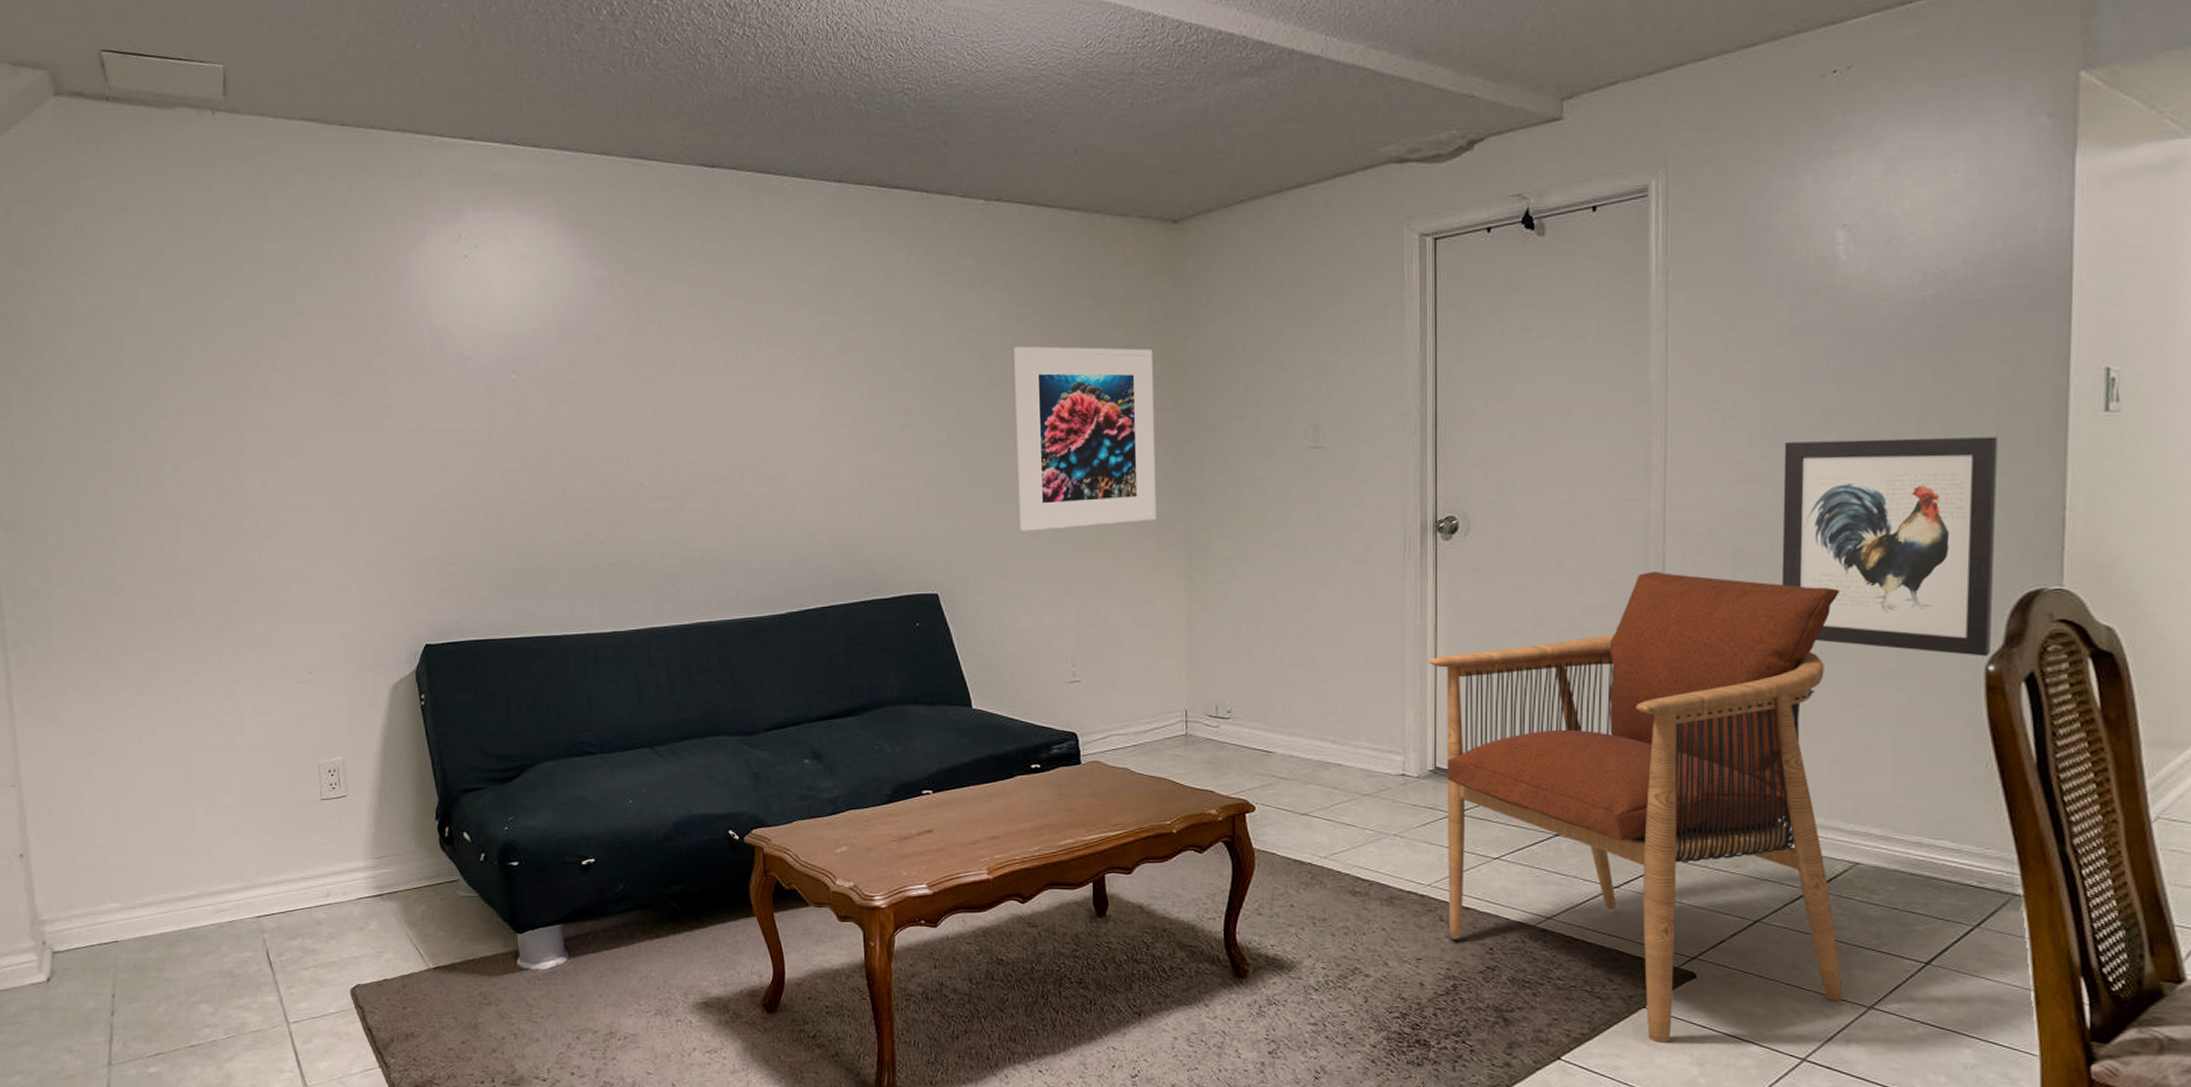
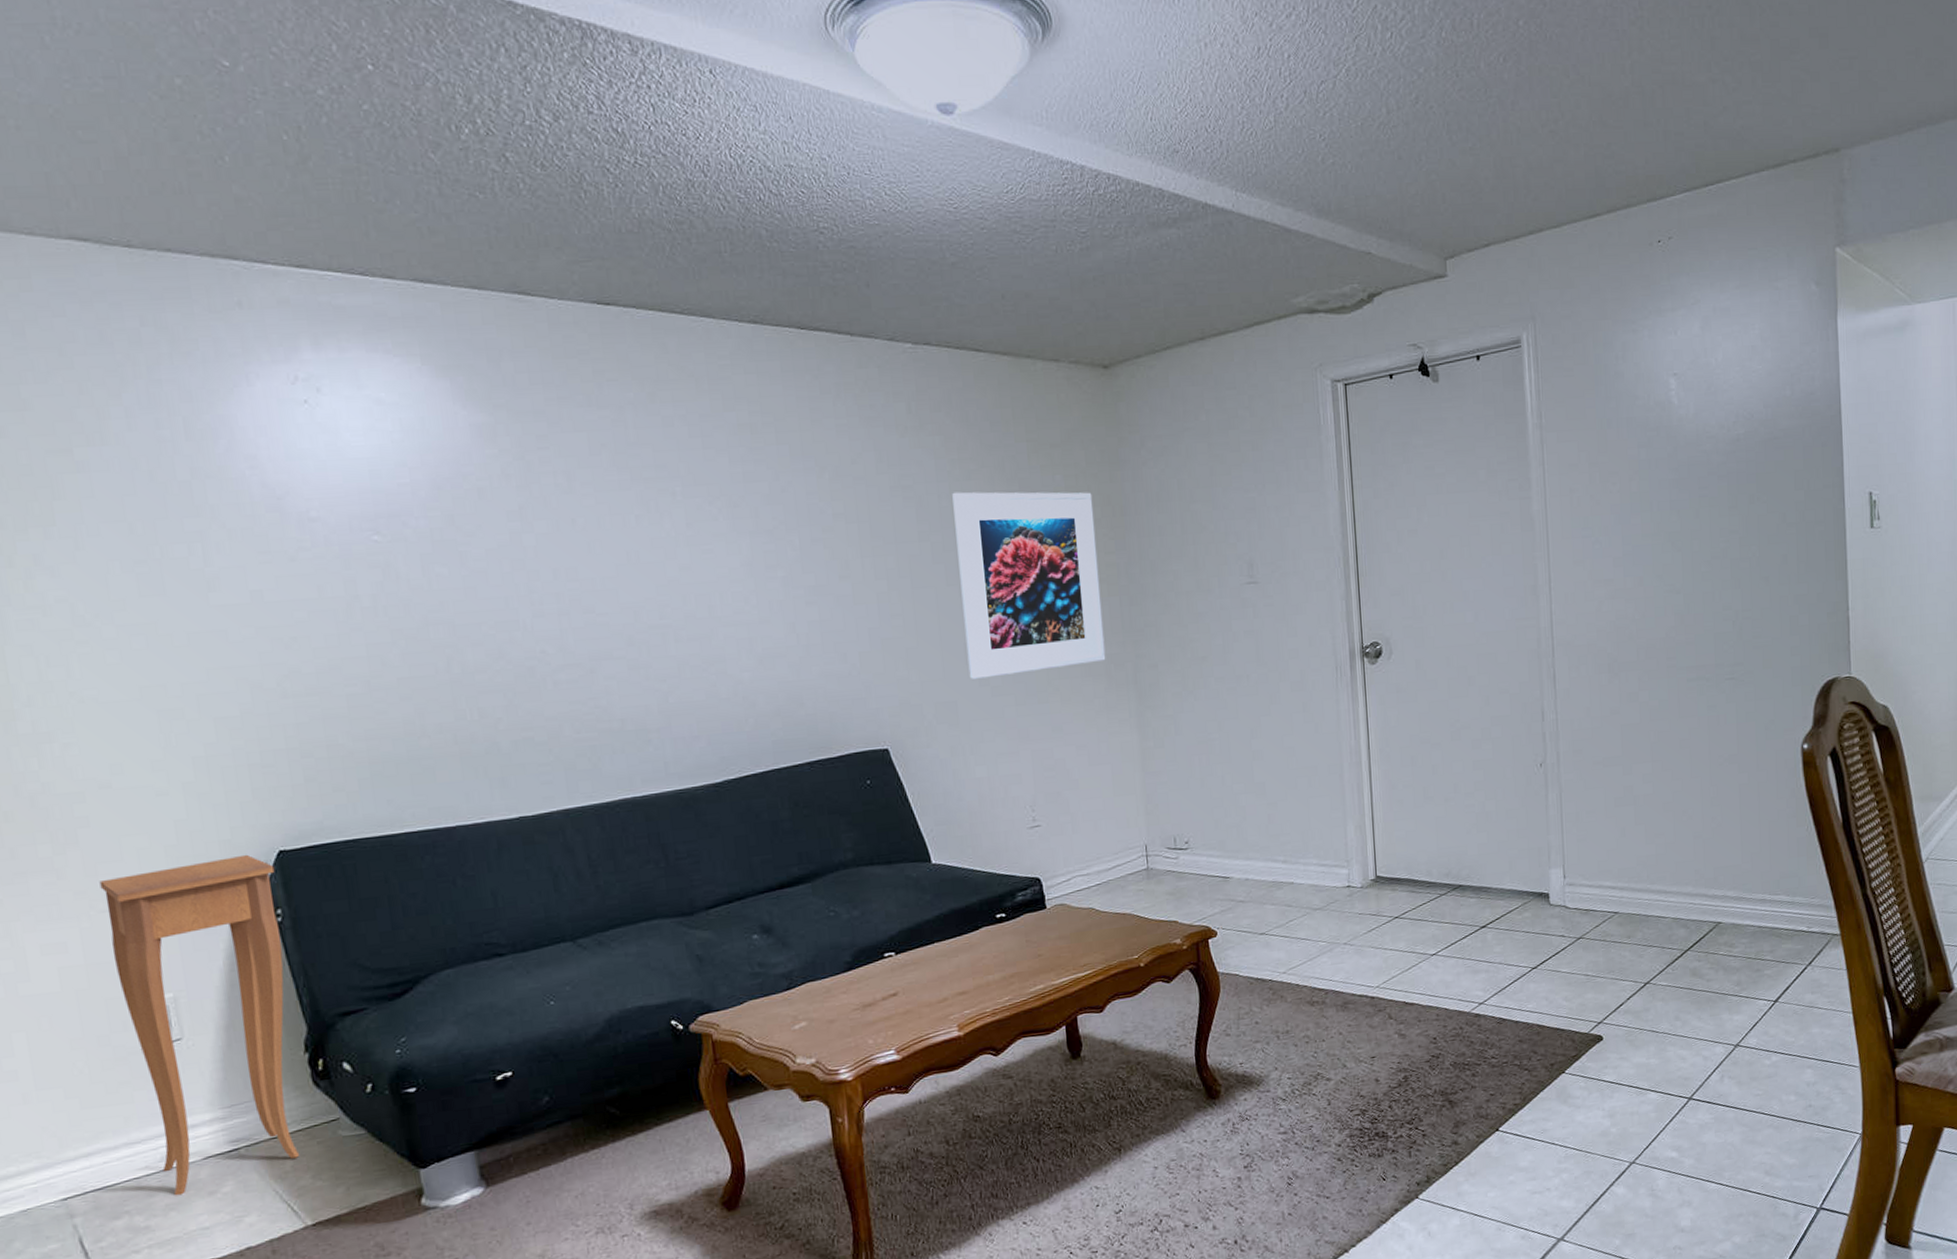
side table: none [295,645,428,927] -> present [99,854,300,1196]
armchair: present [1428,571,1843,1044] -> none [1364,681,1716,1103]
wall art: present [1781,437,1998,656] -> none [1641,552,1804,737]

